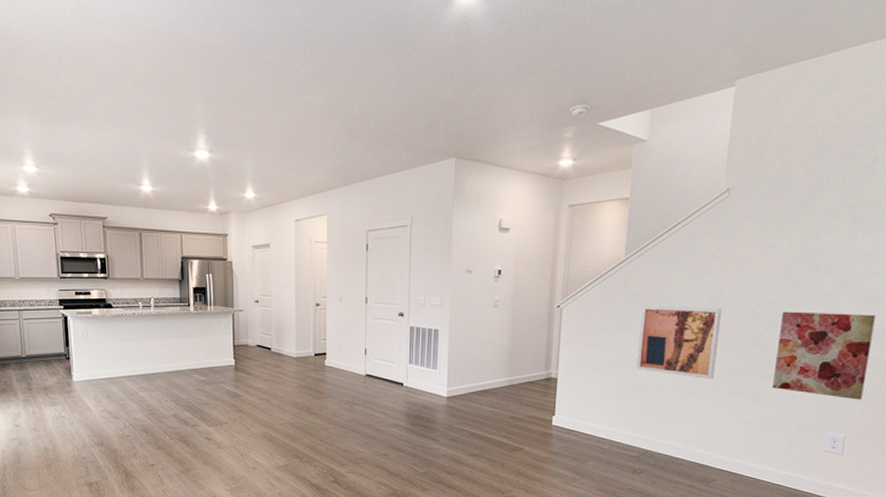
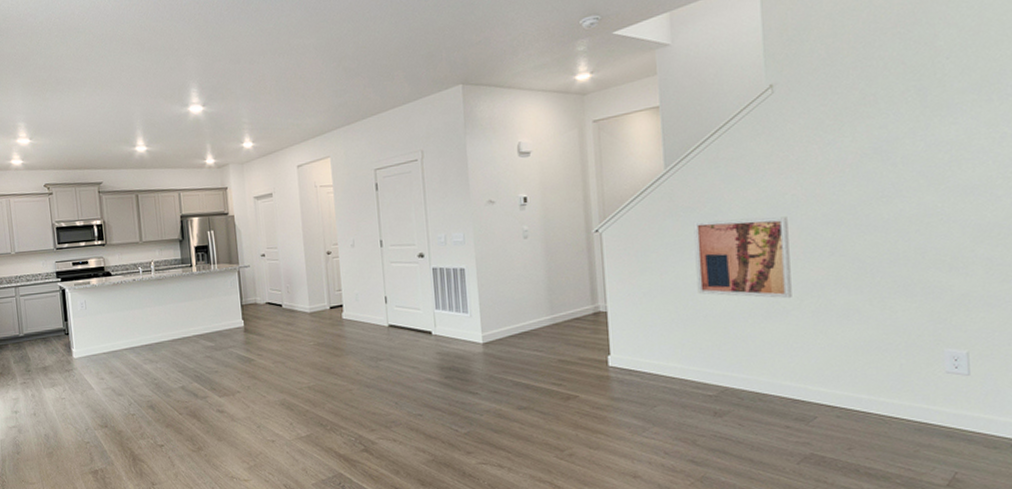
wall art: present [772,311,876,400] -> none [861,207,980,308]

